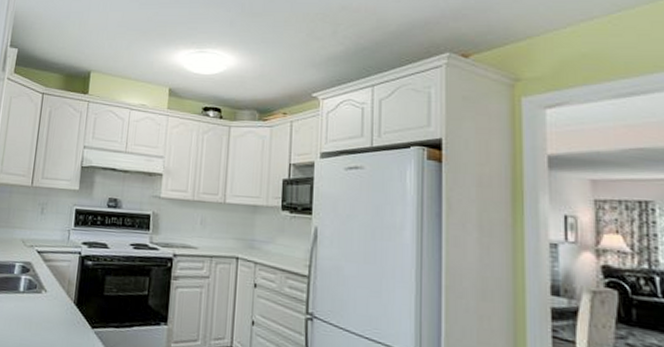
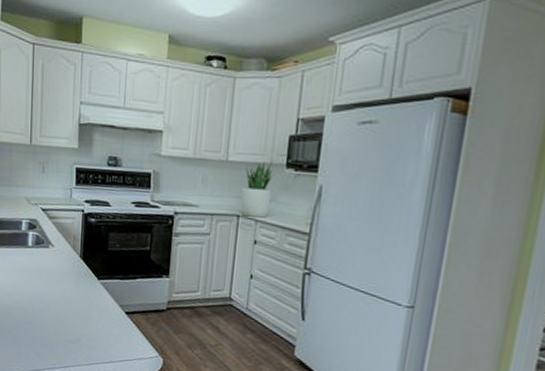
planter: none [239,203,270,260] -> present [240,160,274,218]

